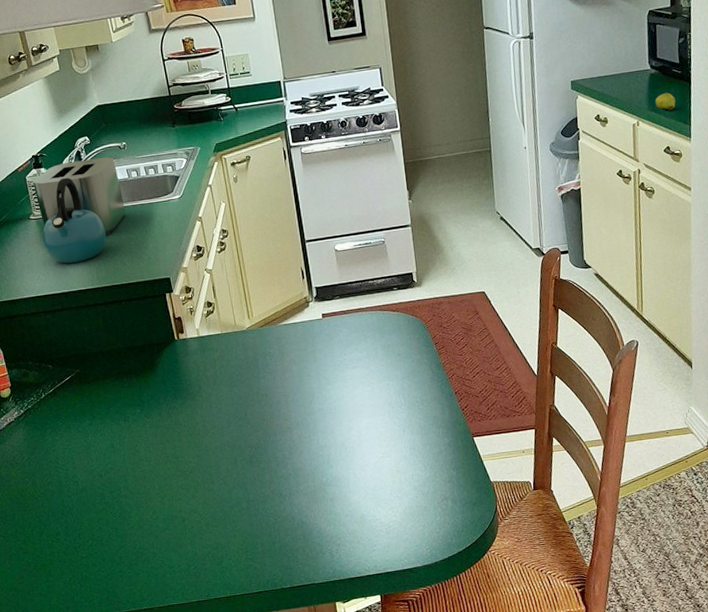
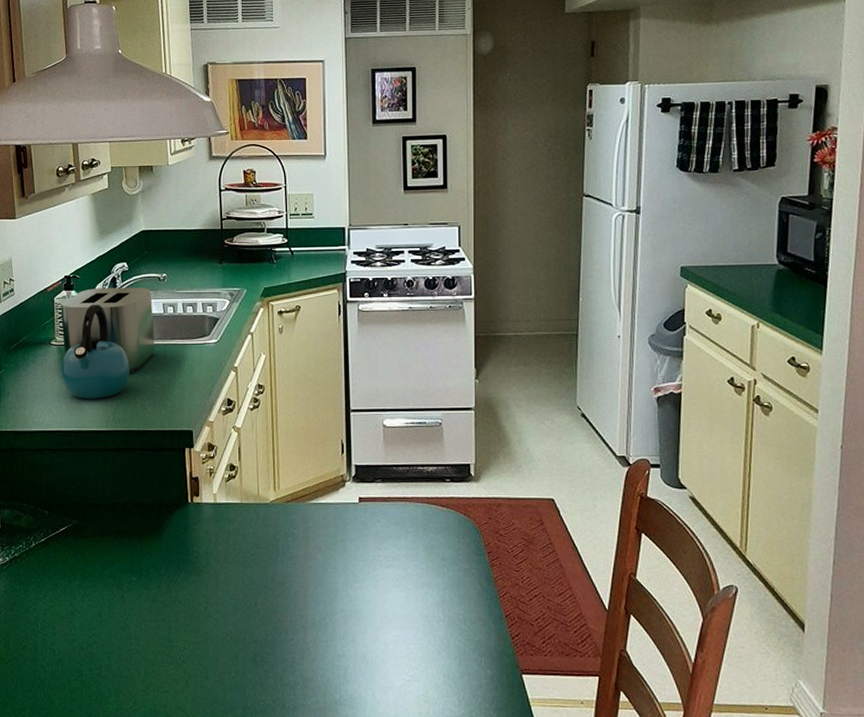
fruit: present [655,93,676,112] -> none [781,294,806,316]

